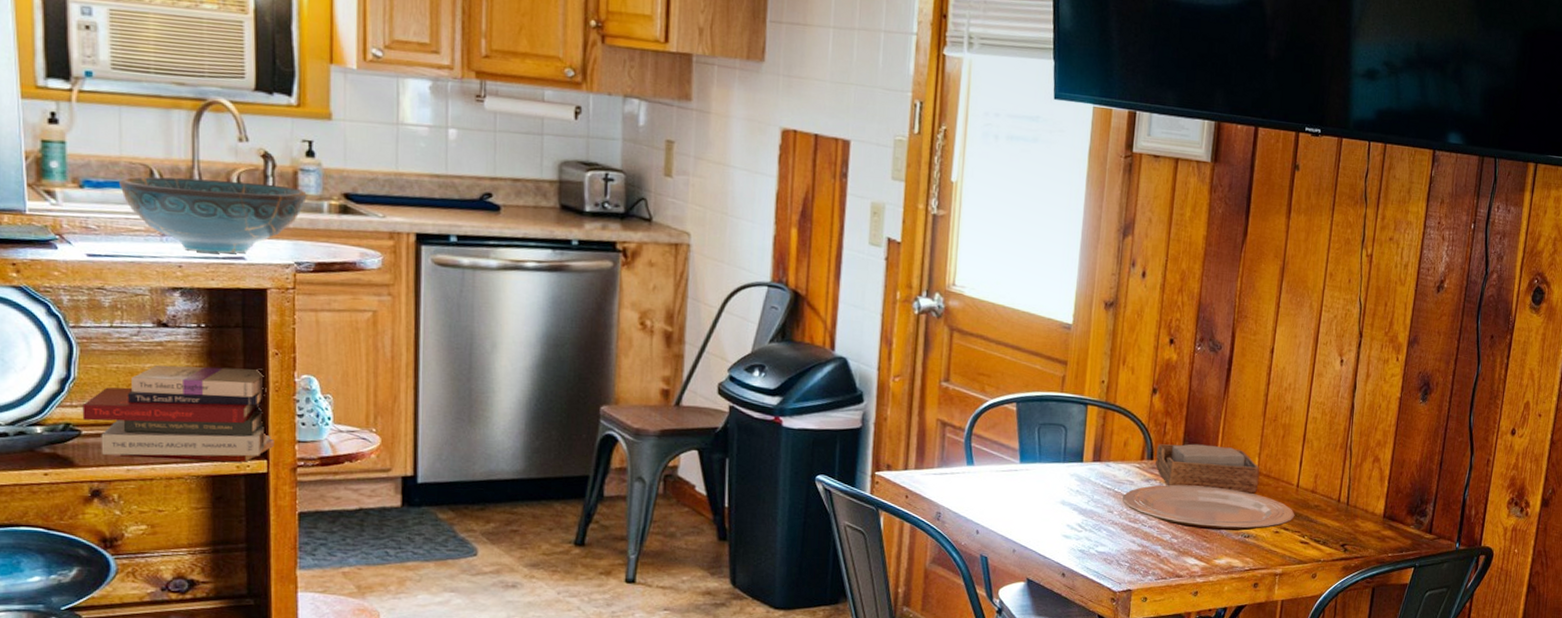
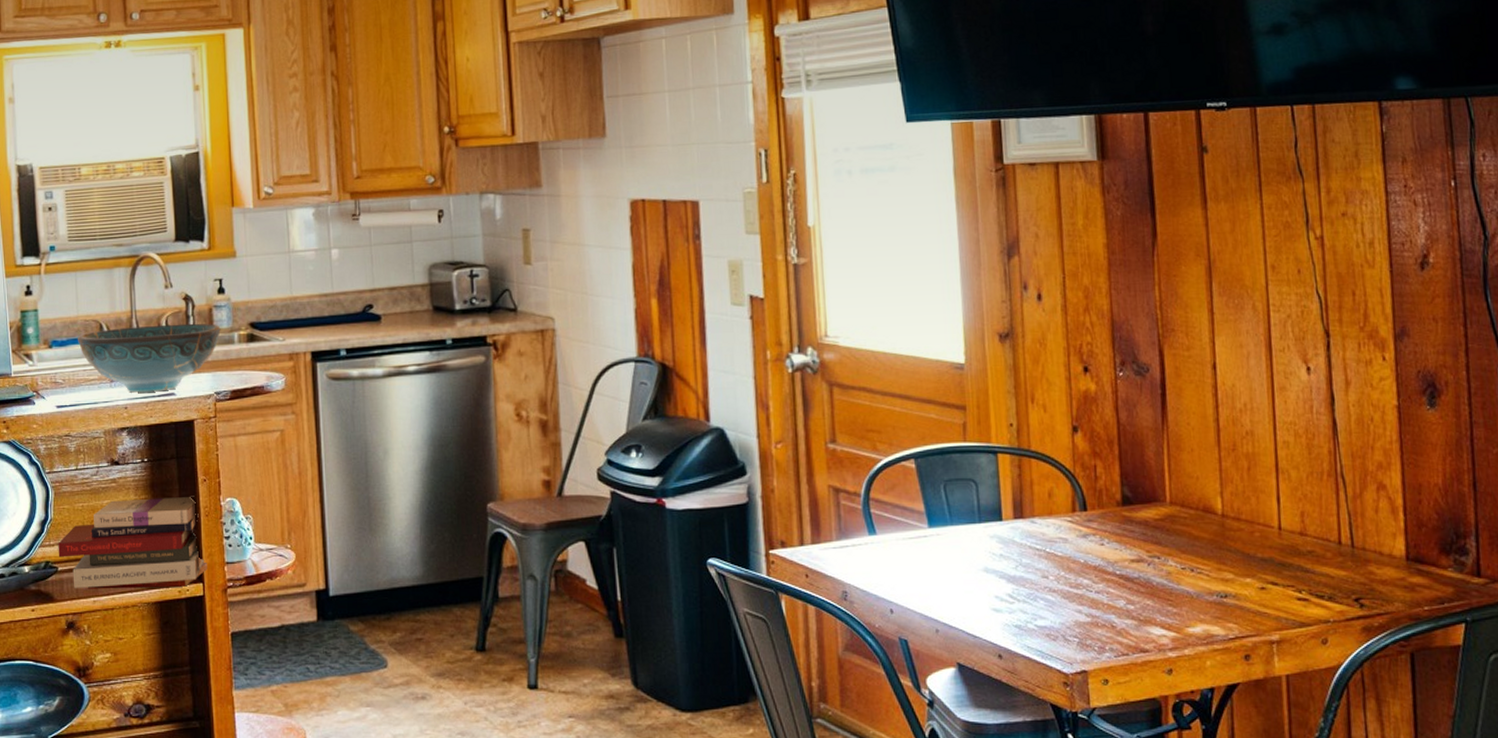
plate: present [1122,484,1295,531] -> none [1057,537,1283,591]
napkin holder: present [1155,443,1260,494] -> none [1089,487,1227,542]

